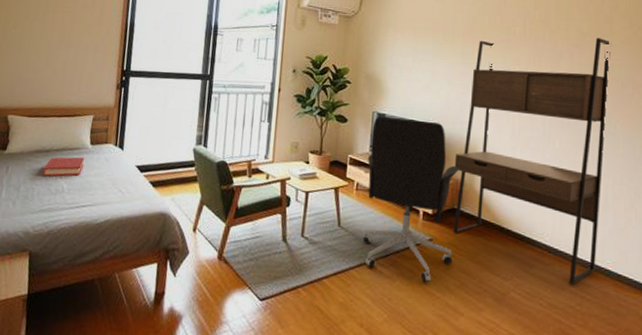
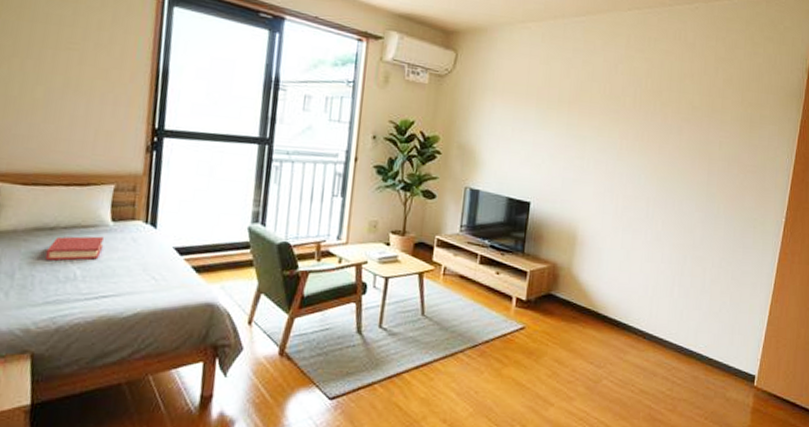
office chair: present [362,116,459,283] -> none [448,192,557,374]
desk: present [453,38,612,285] -> none [548,110,722,370]

